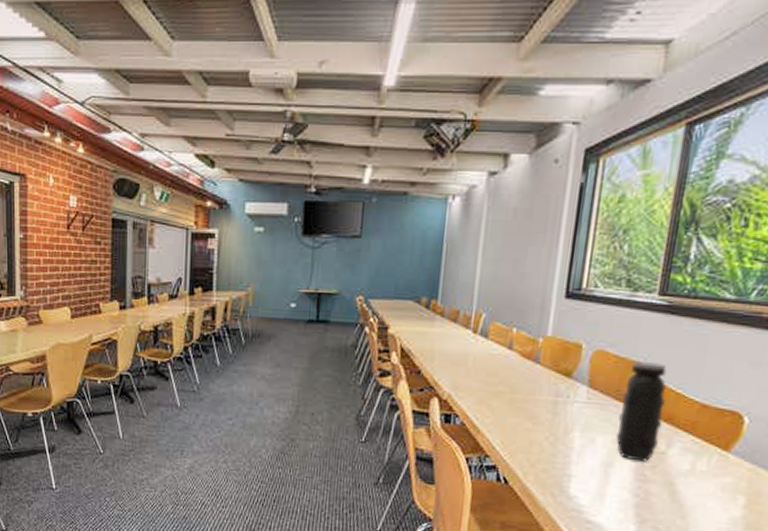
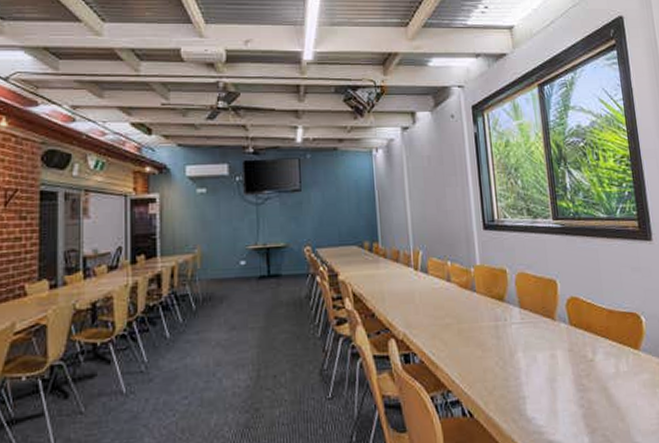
water jug: present [616,361,667,462] -> none [548,278,586,372]

